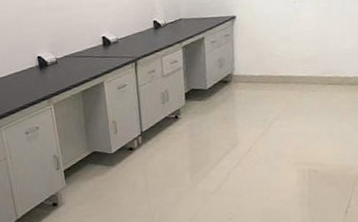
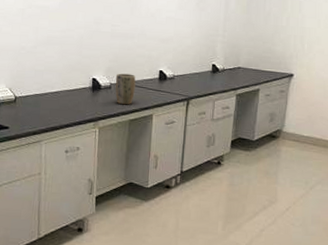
plant pot: none [60,45,82,78] -> present [115,73,136,105]

